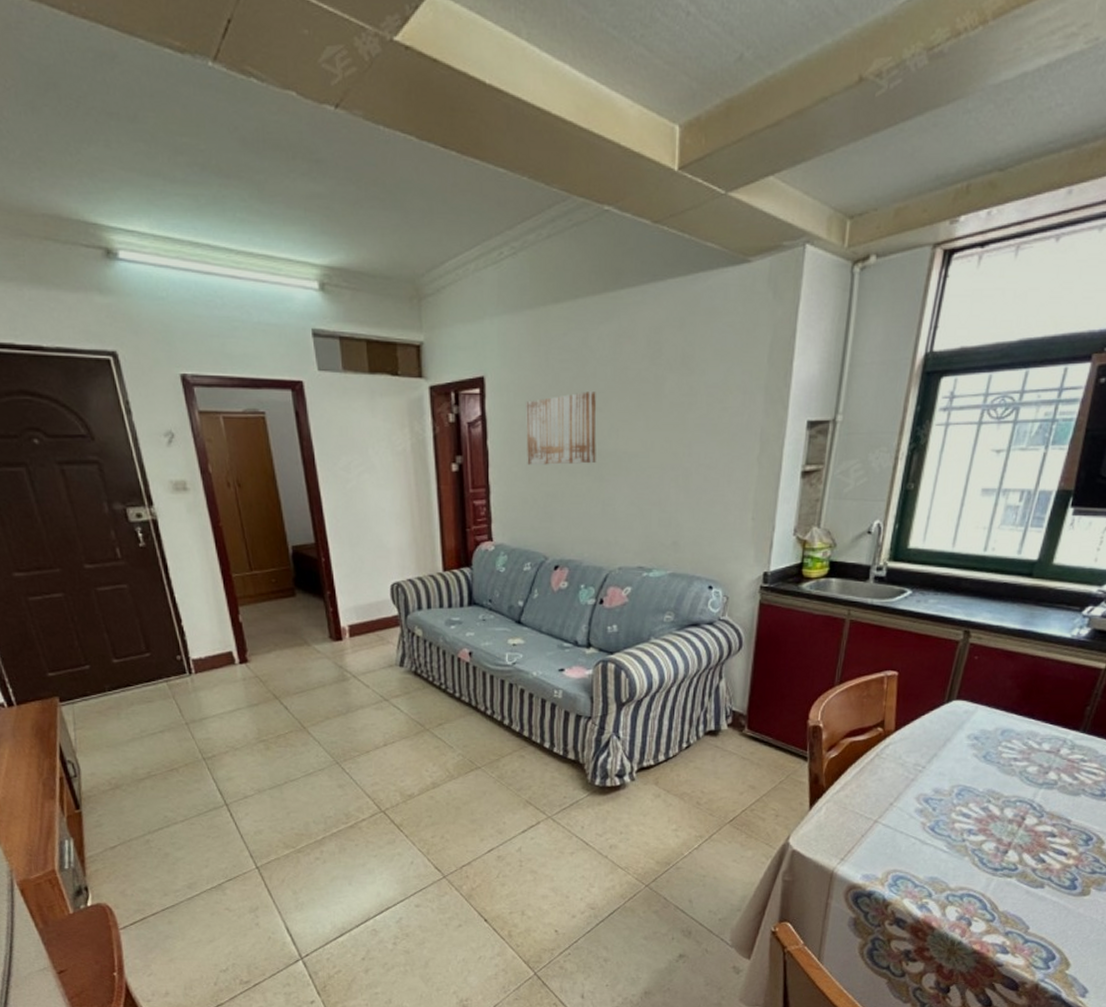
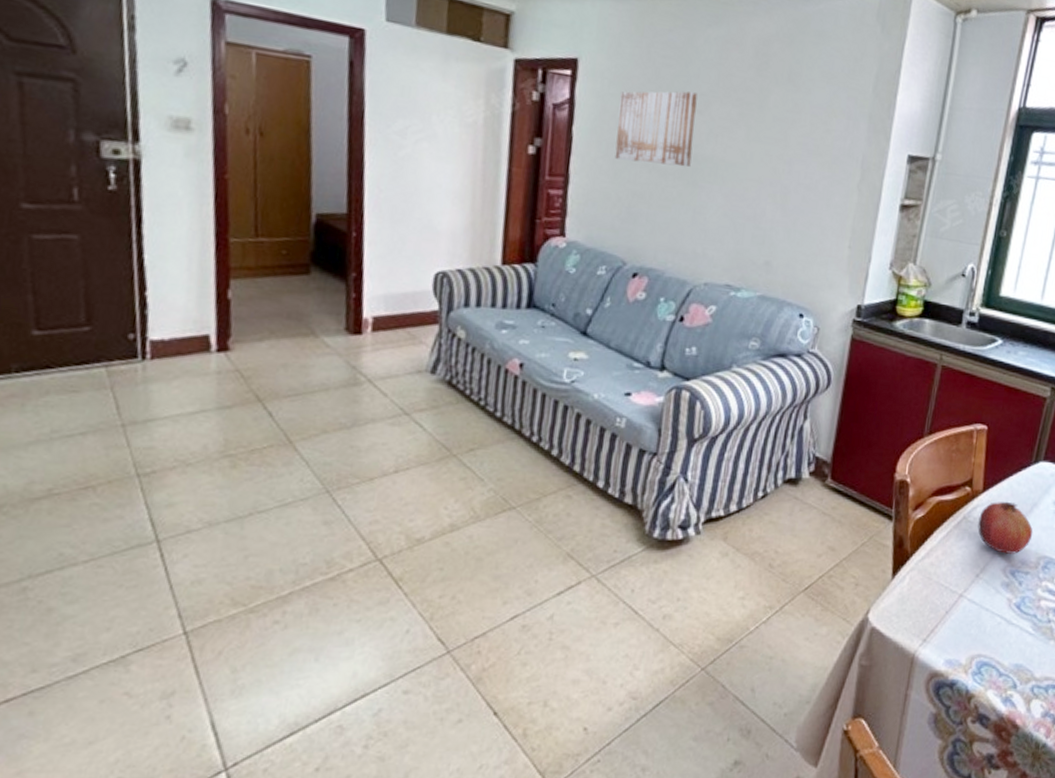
fruit: none [890,738,947,784] -> present [977,501,1033,554]

